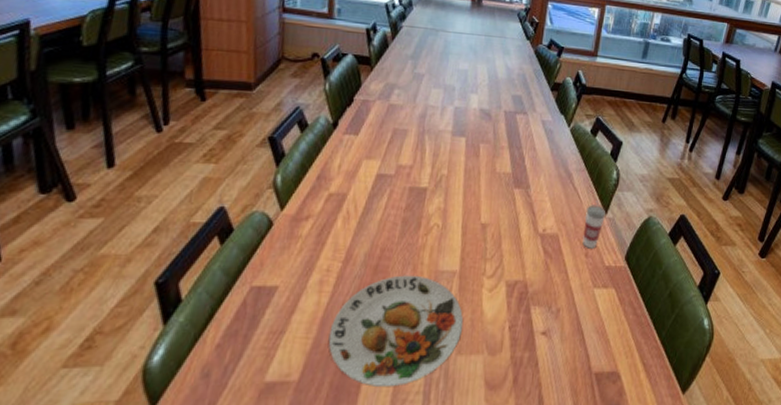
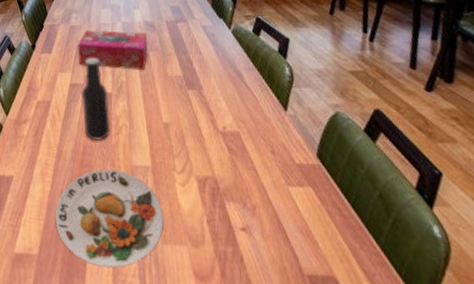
beer bottle: none [386,144,424,242] -> present [82,57,111,140]
tissue box: none [392,111,481,163] -> present [77,30,148,70]
cup: present [582,199,606,249] -> none [263,97,287,146]

